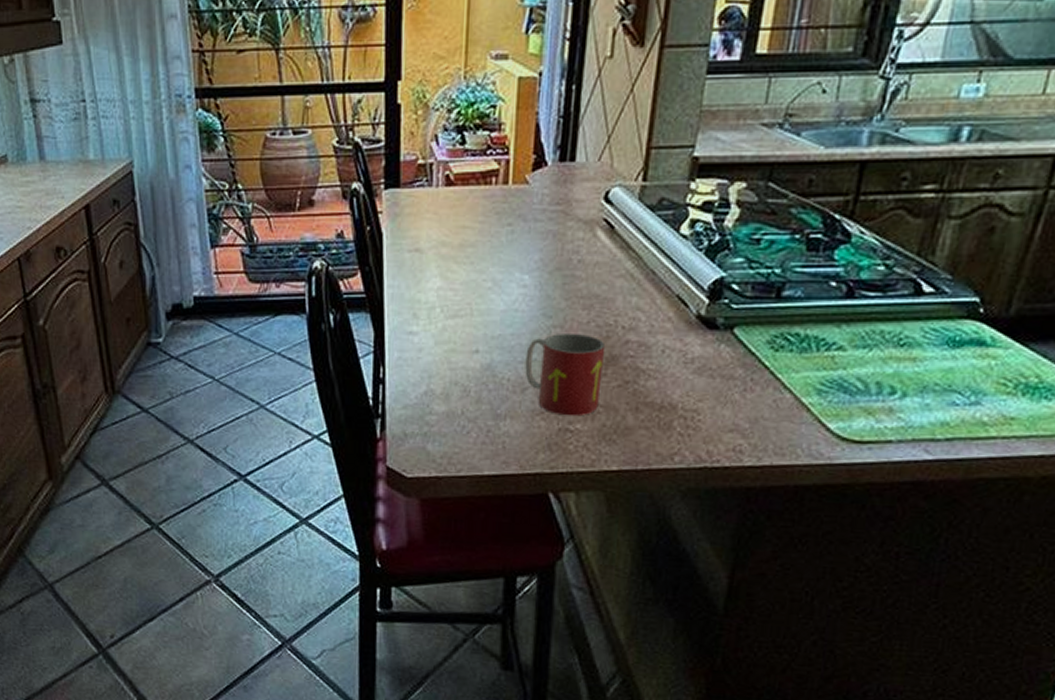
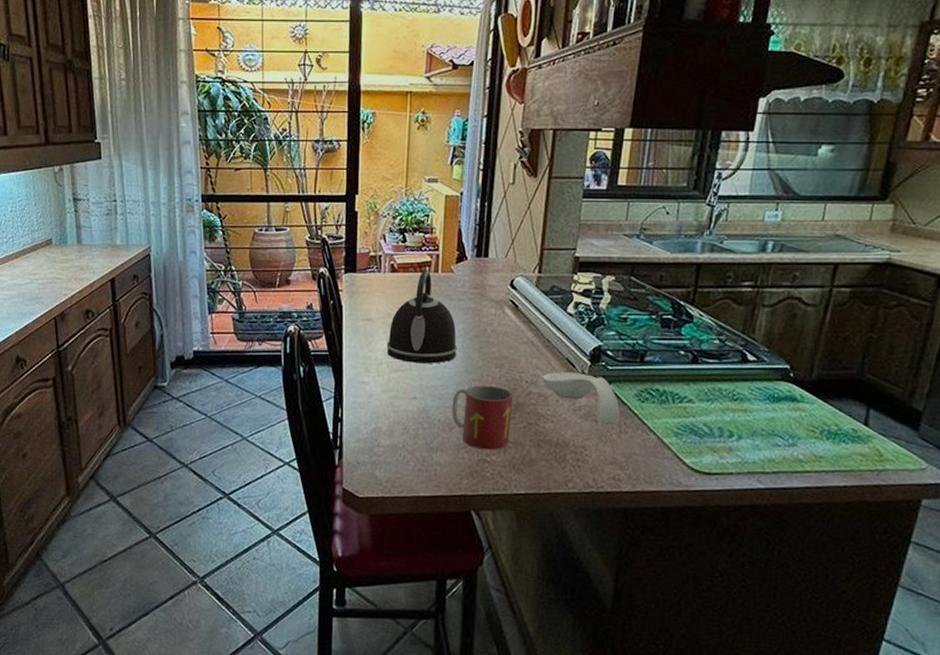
kettle: none [440,182,533,306] -> present [386,270,457,364]
spoon rest: none [644,313,747,378] -> present [543,372,621,423]

